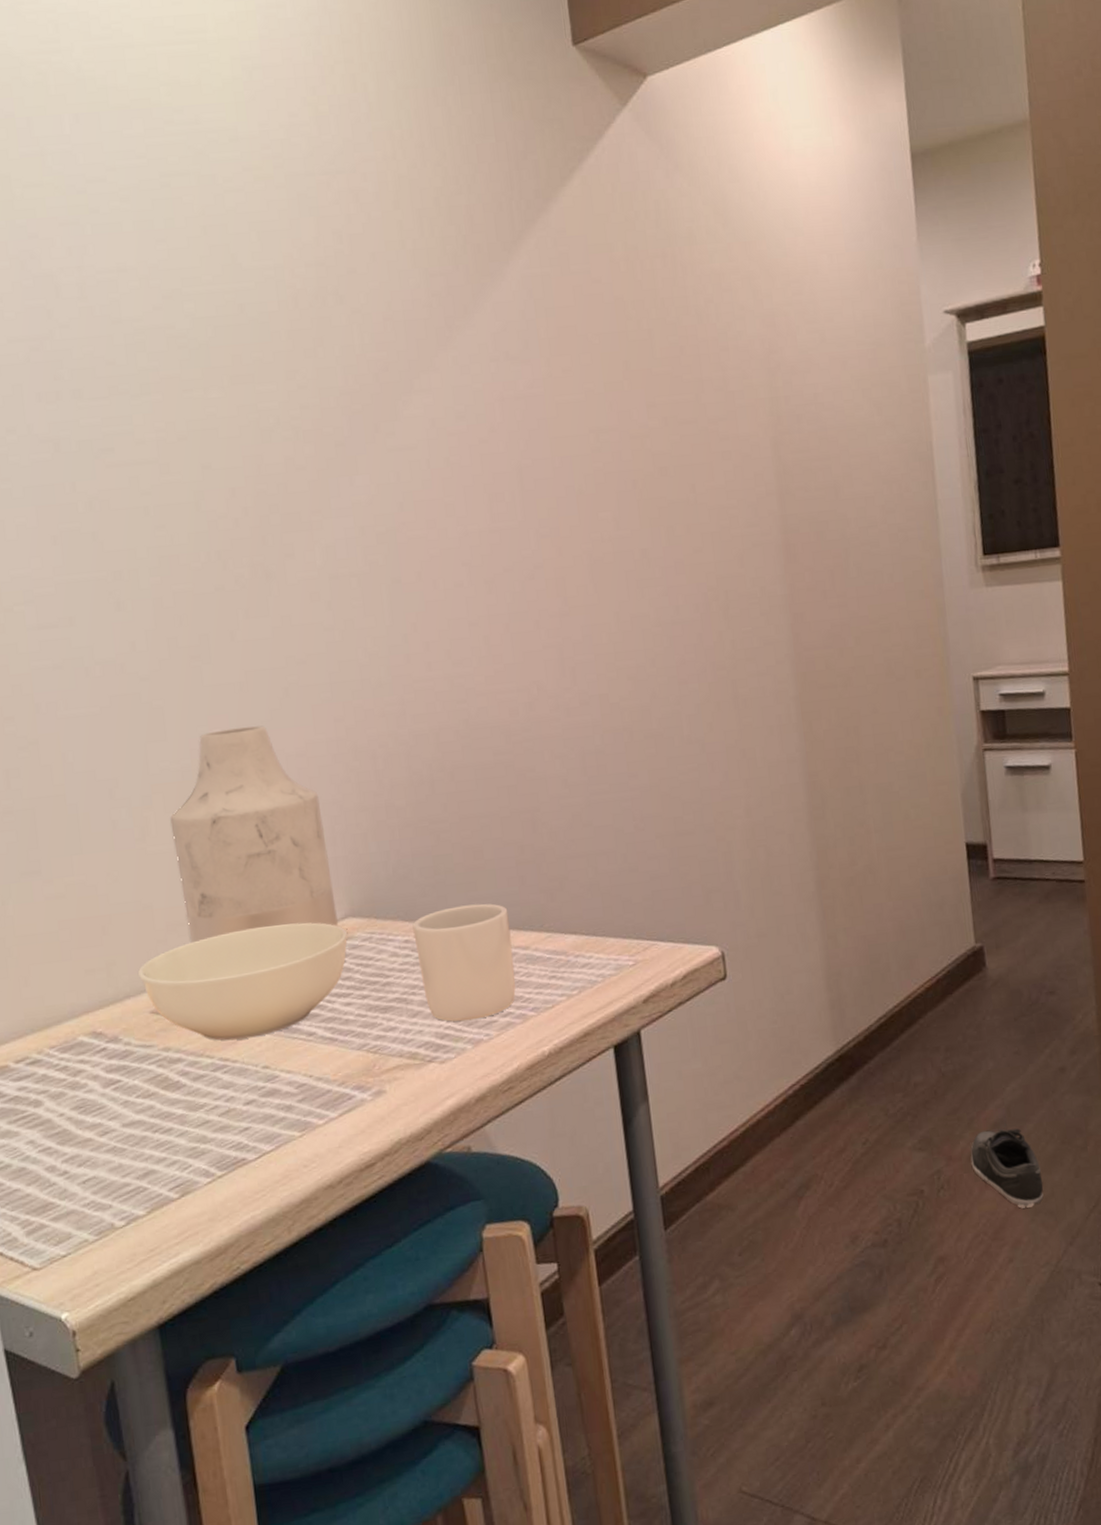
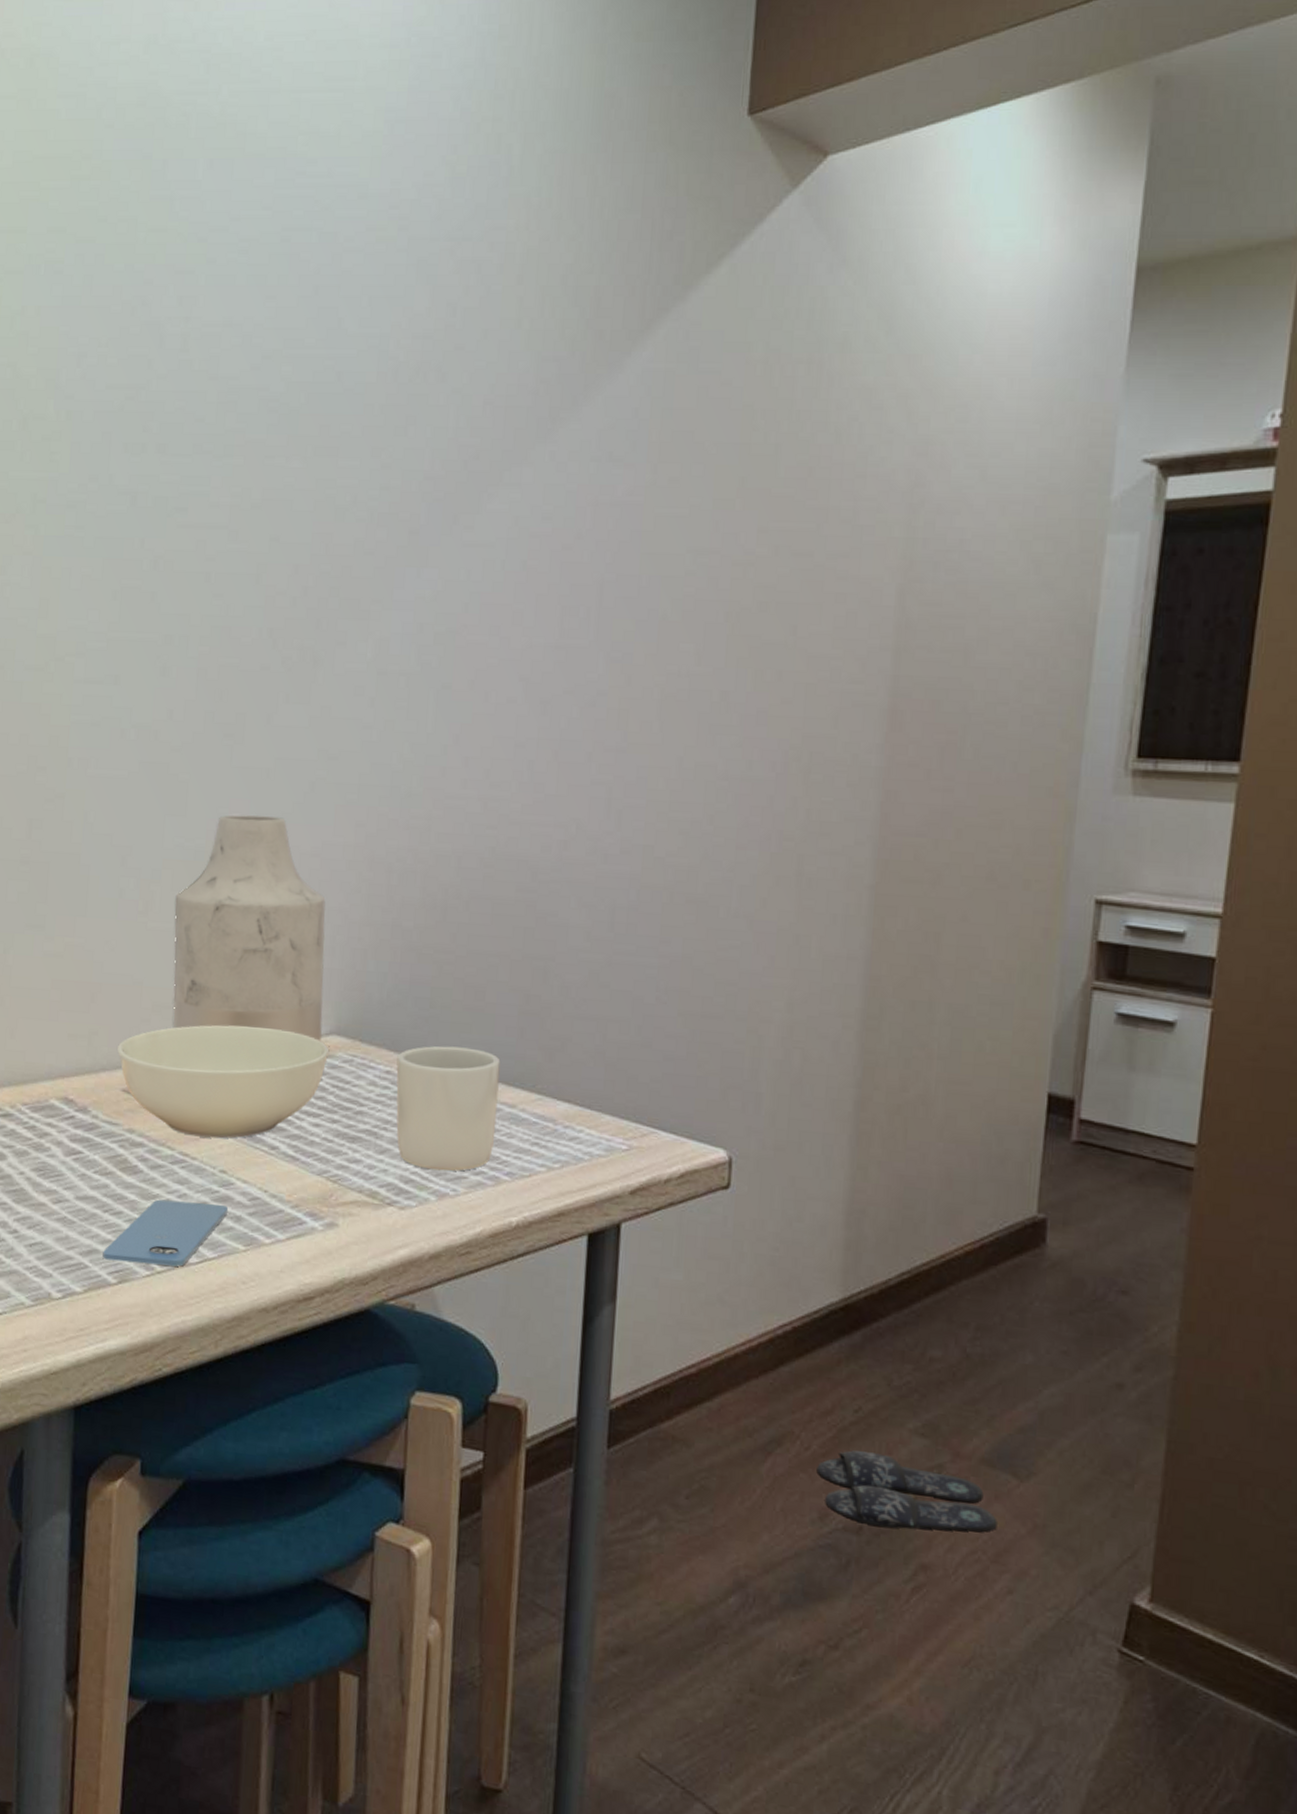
smartphone: none [160,1098,278,1178] -> present [102,1199,229,1267]
slippers: none [841,1173,991,1237] -> present [816,1450,998,1532]
shoe: present [970,1128,1044,1208] -> none [982,1433,1069,1537]

